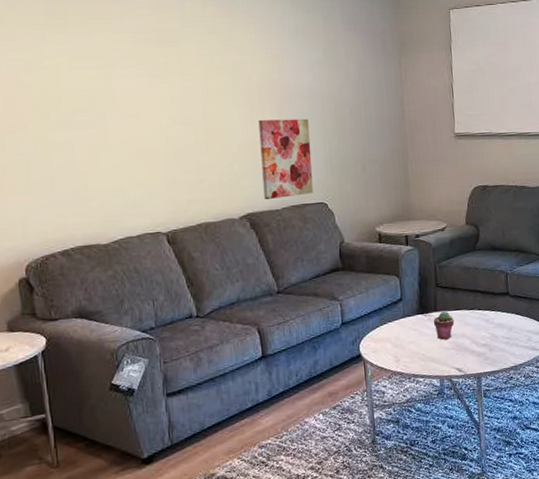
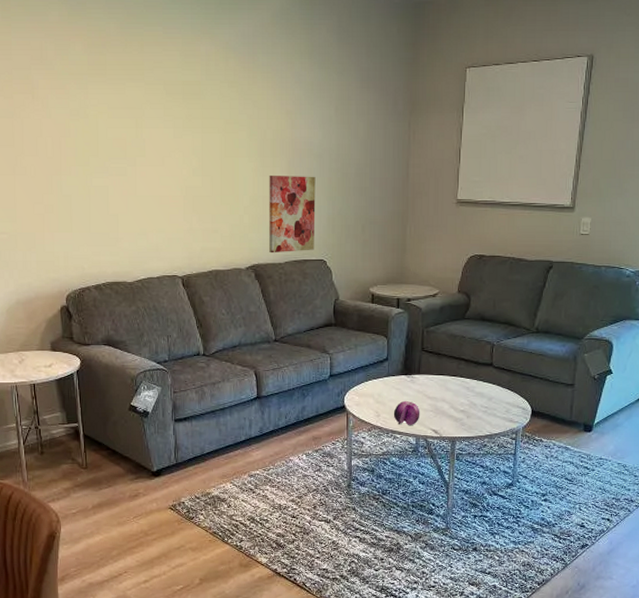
fruit: none [413,341,442,368] -> present [393,401,420,425]
potted succulent: present [433,311,454,340] -> none [415,375,436,401]

